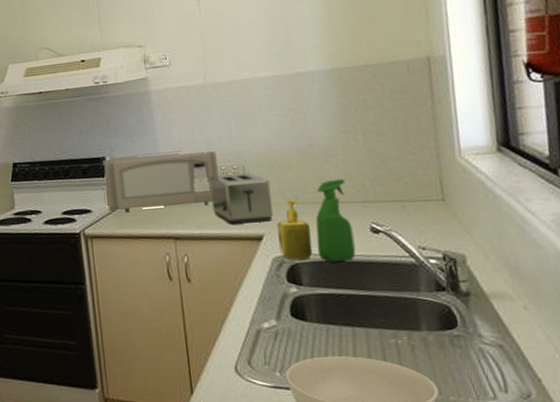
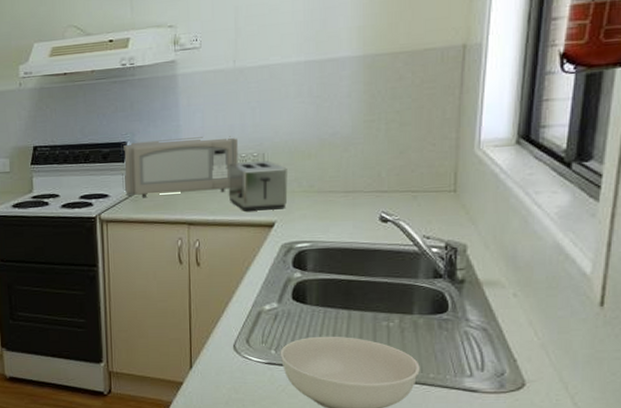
soap dispenser: present [277,198,313,260] -> none [288,187,321,247]
spray bottle: present [315,178,356,262] -> none [325,168,363,249]

